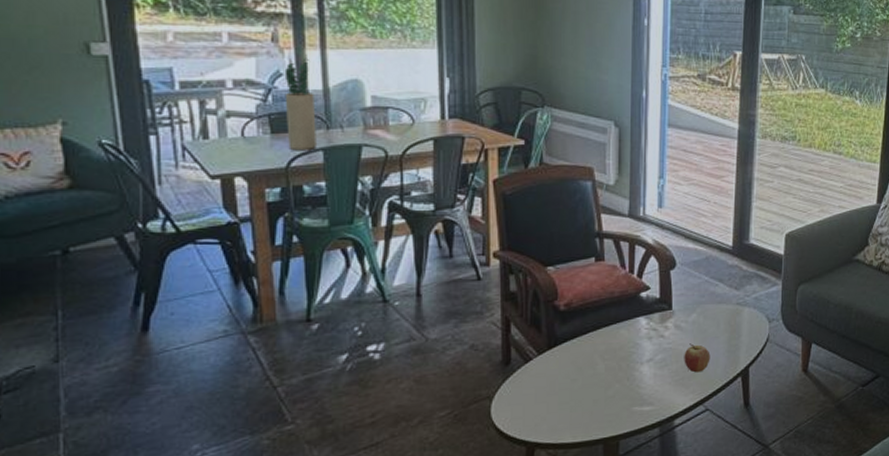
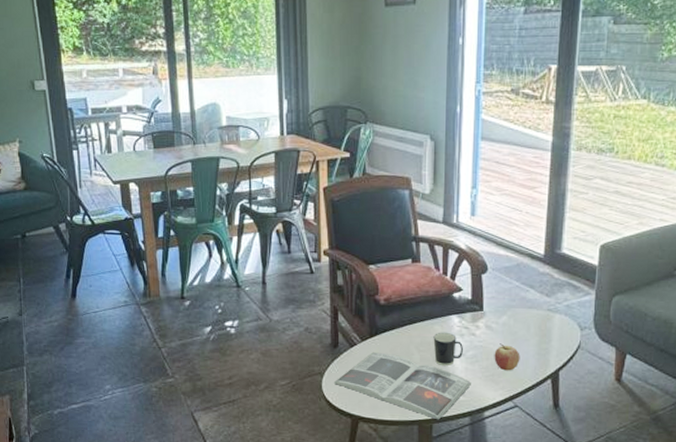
vase: present [284,54,316,151] -> none [162,84,186,162]
magazine: none [505,365,660,436] -> present [333,352,471,420]
mug: none [619,336,651,374] -> present [433,332,463,365]

